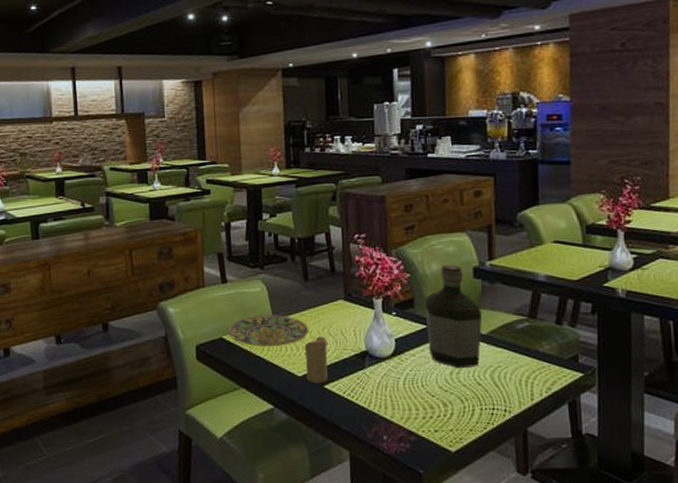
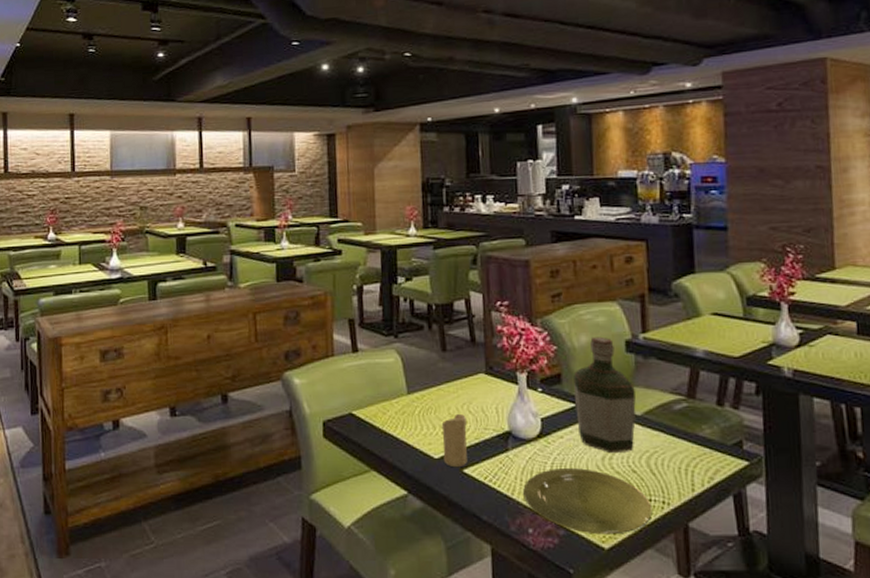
plate: present [228,315,310,347] -> none [359,389,447,424]
plate: none [378,382,495,440] -> present [523,468,652,535]

